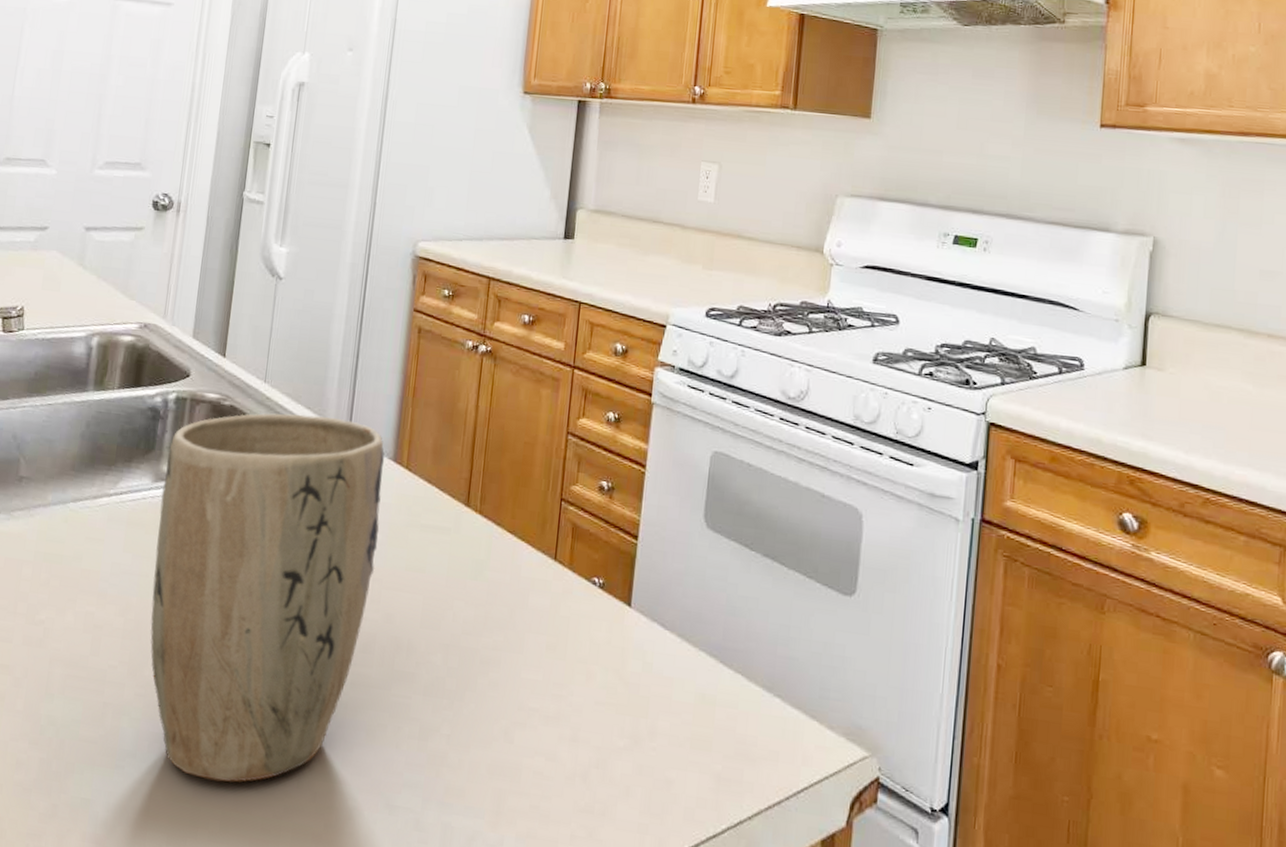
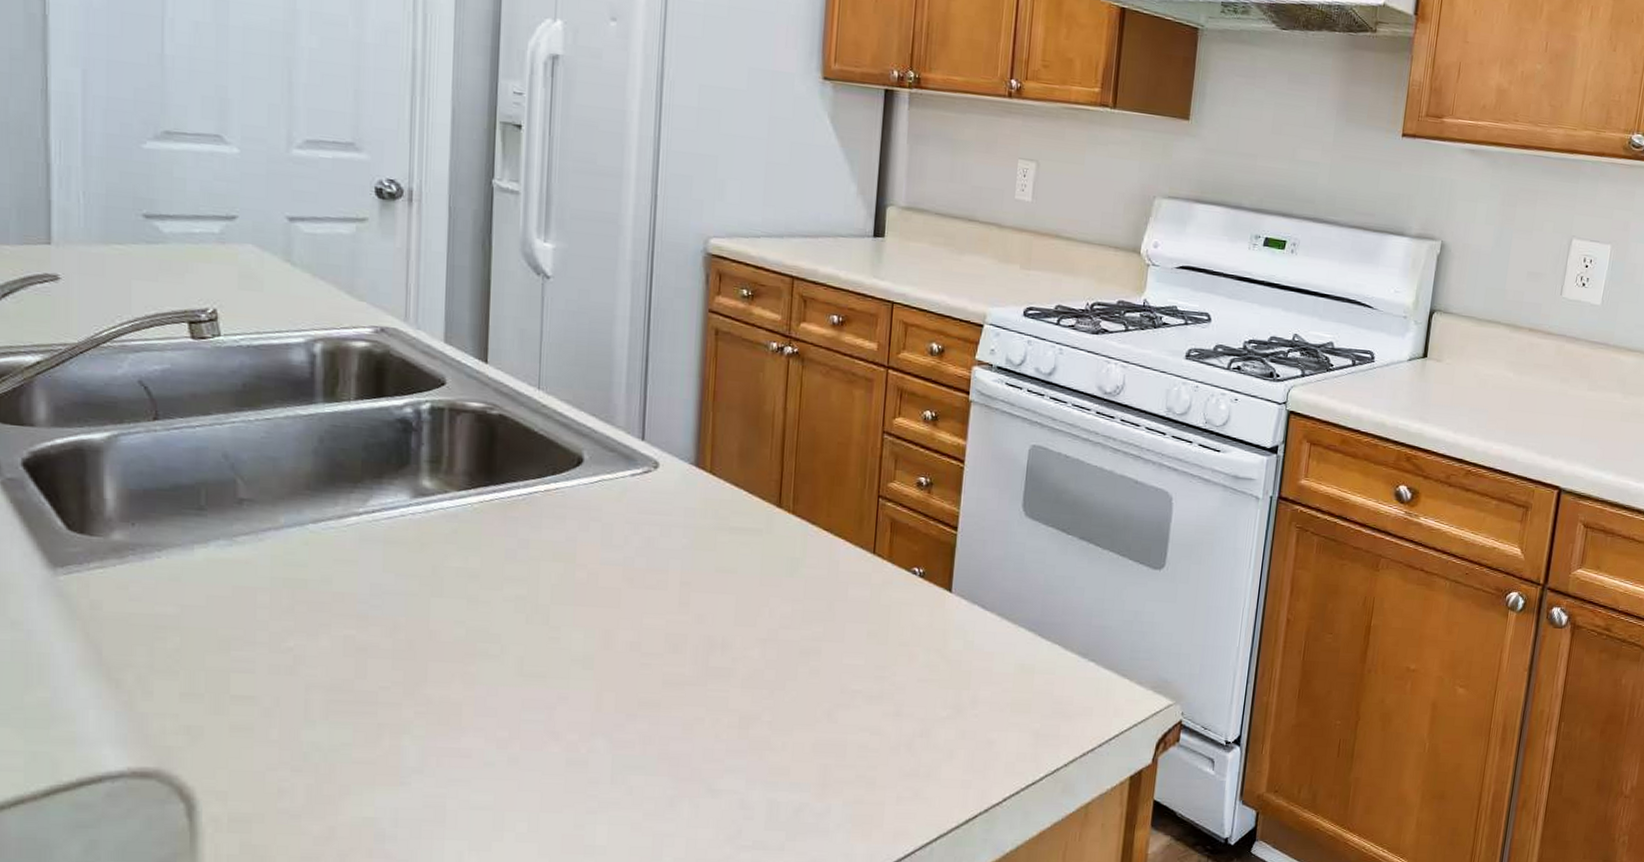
plant pot: present [150,413,385,783] -> none [423,421,686,787]

